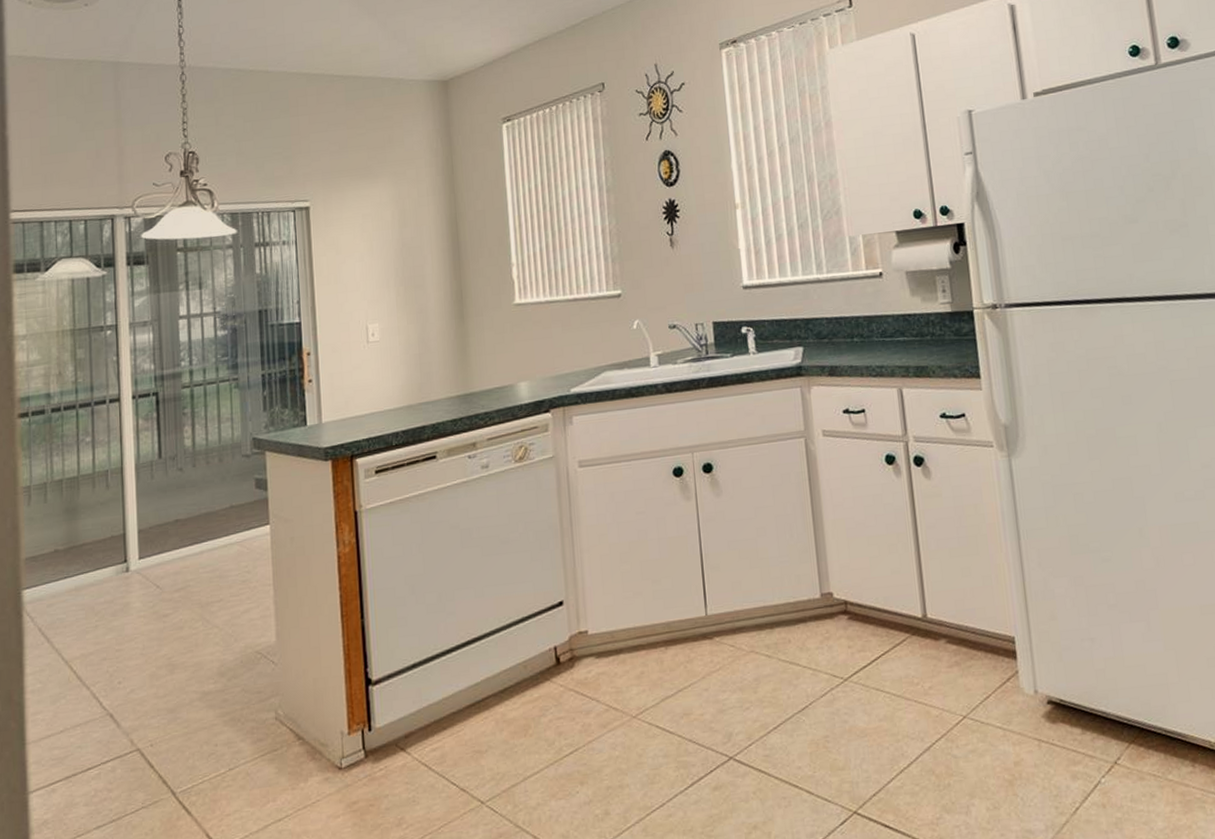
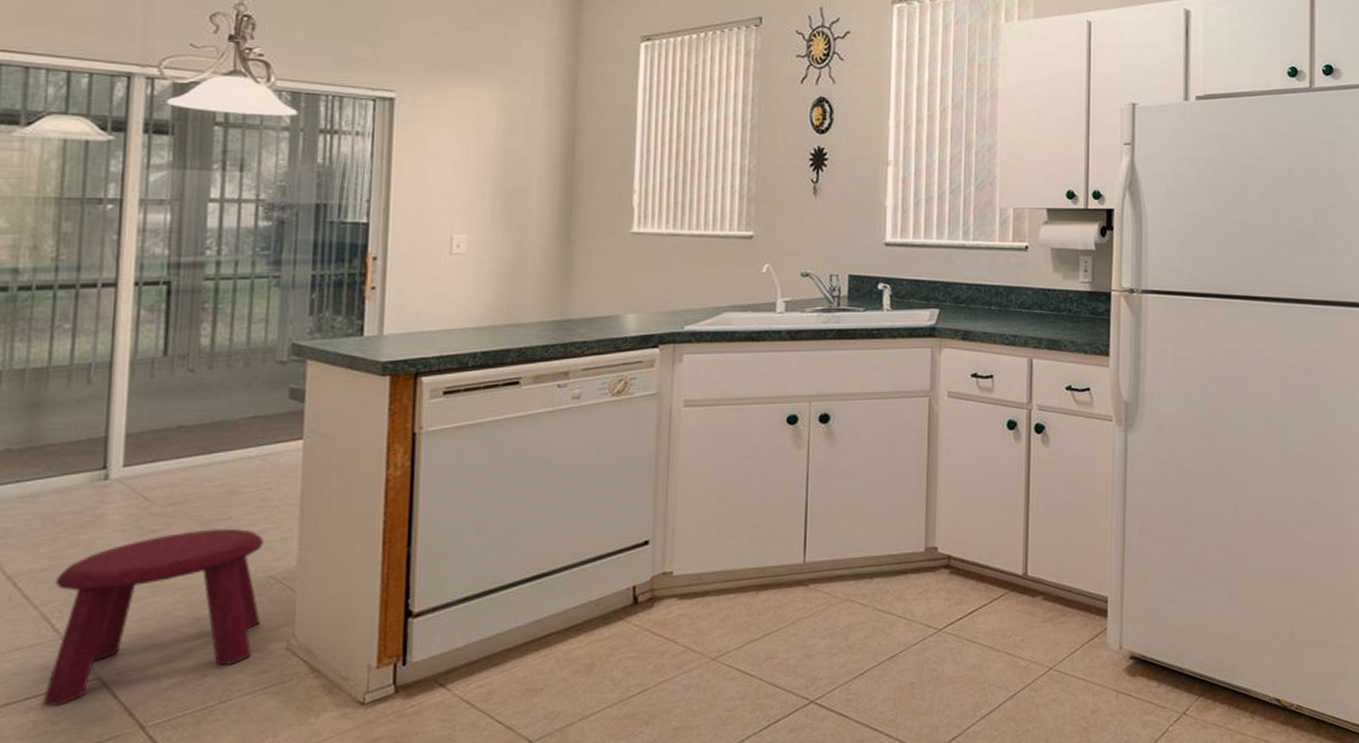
stool: none [99,608,253,776] -> present [42,528,265,706]

